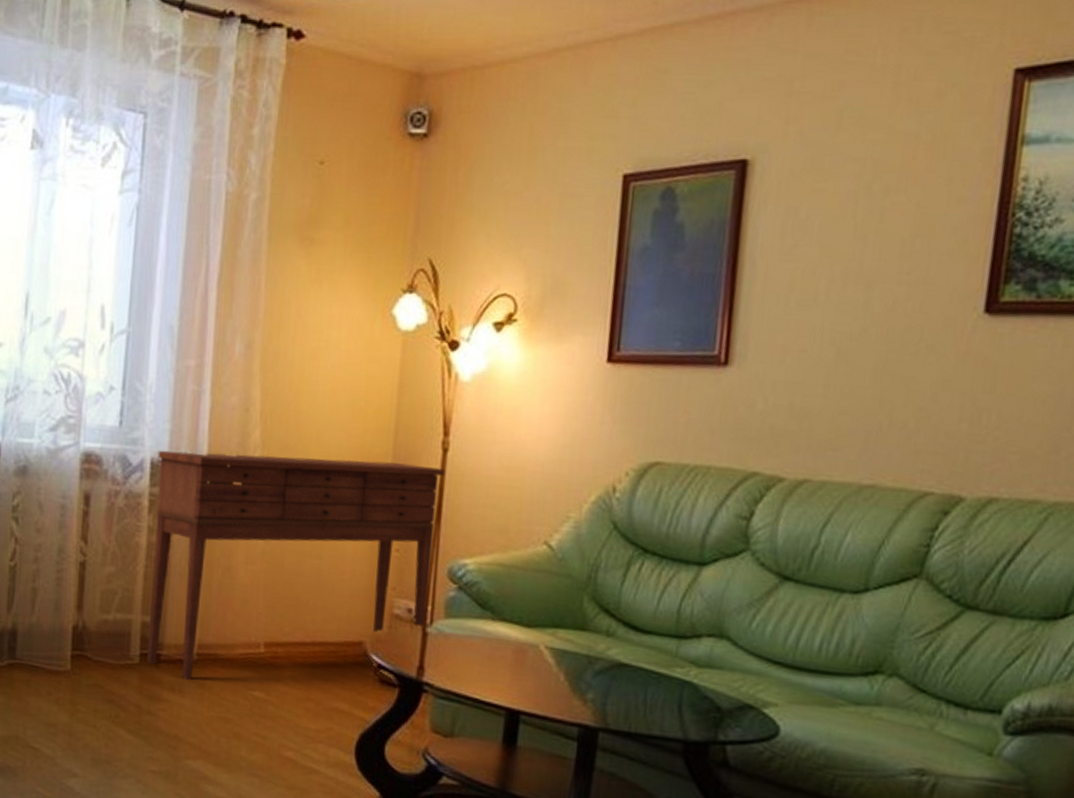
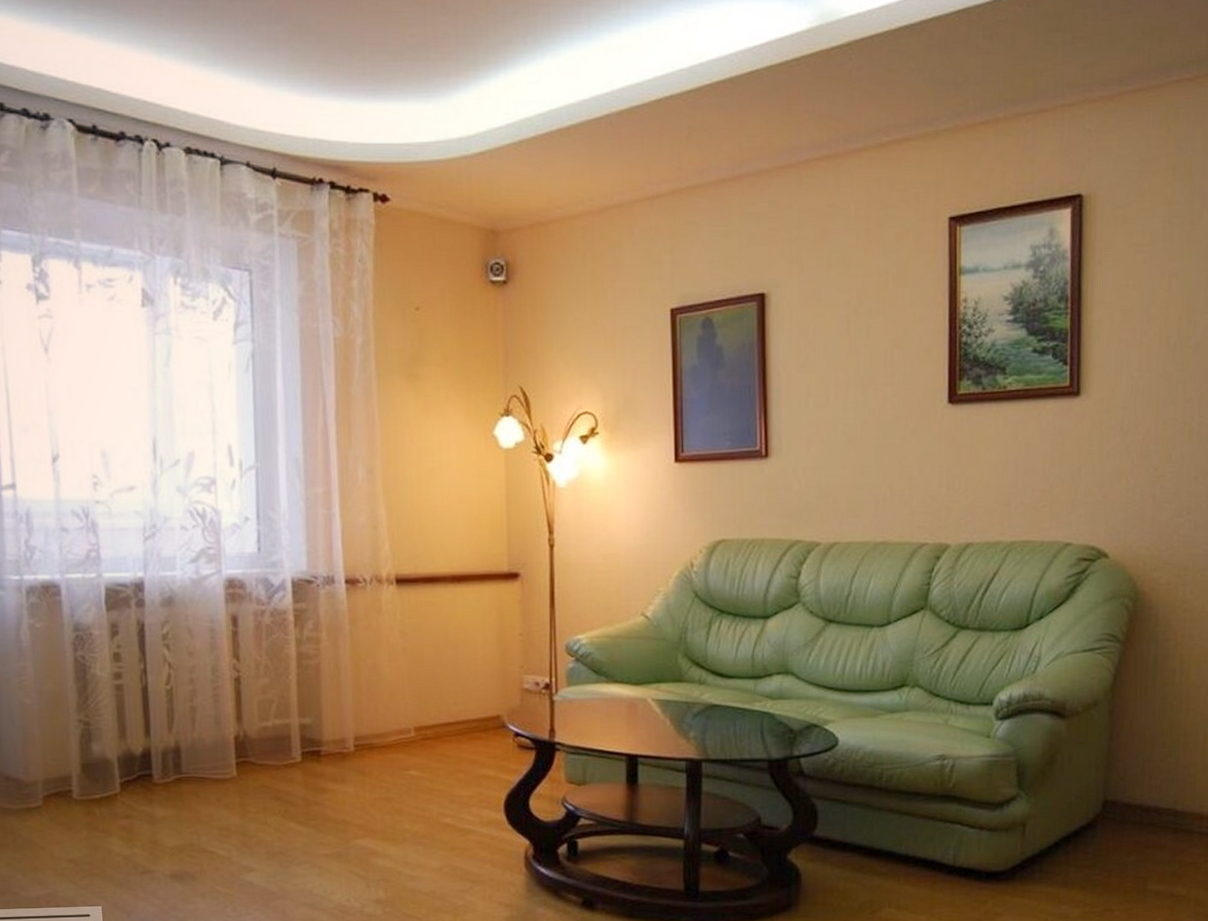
console table: present [147,450,446,680] -> none [297,561,554,770]

